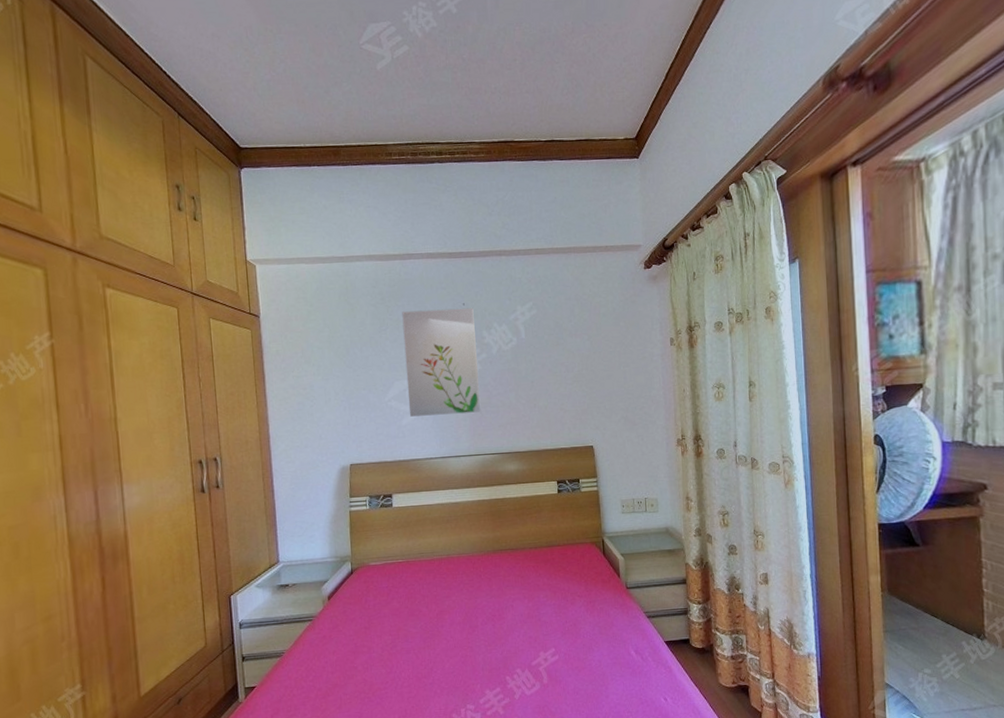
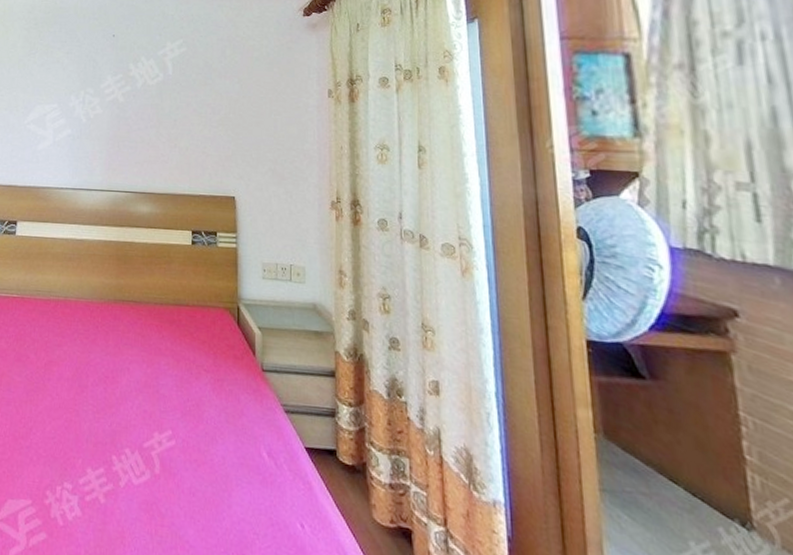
wall art: present [402,307,481,417] -> none [46,38,123,146]

